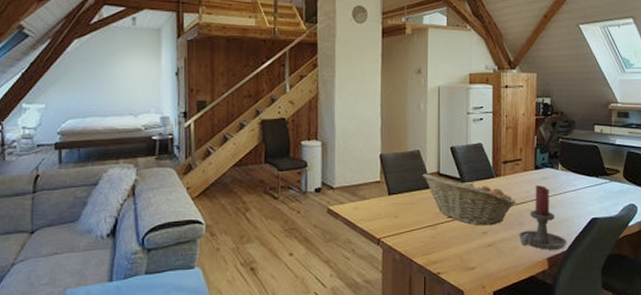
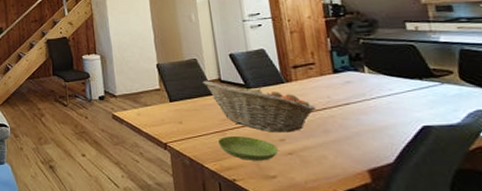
saucer: none [428,230,480,253] -> present [217,137,279,161]
candle holder: present [519,184,566,250] -> none [325,89,392,161]

